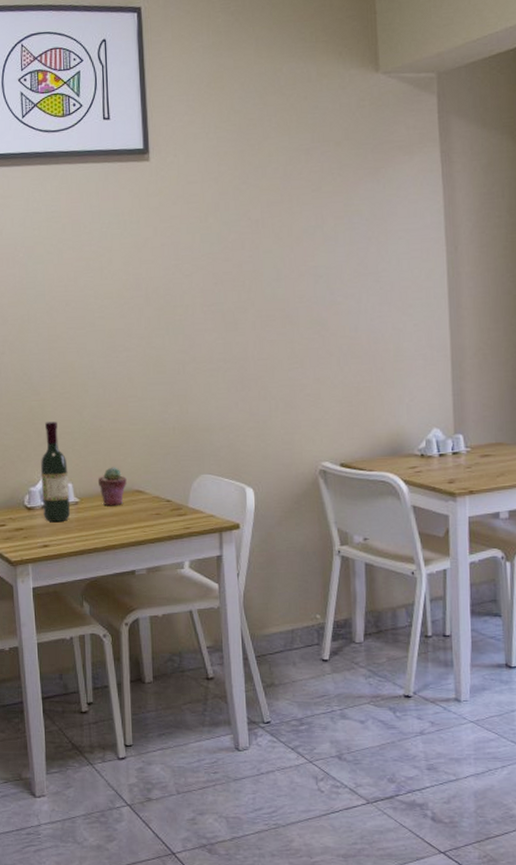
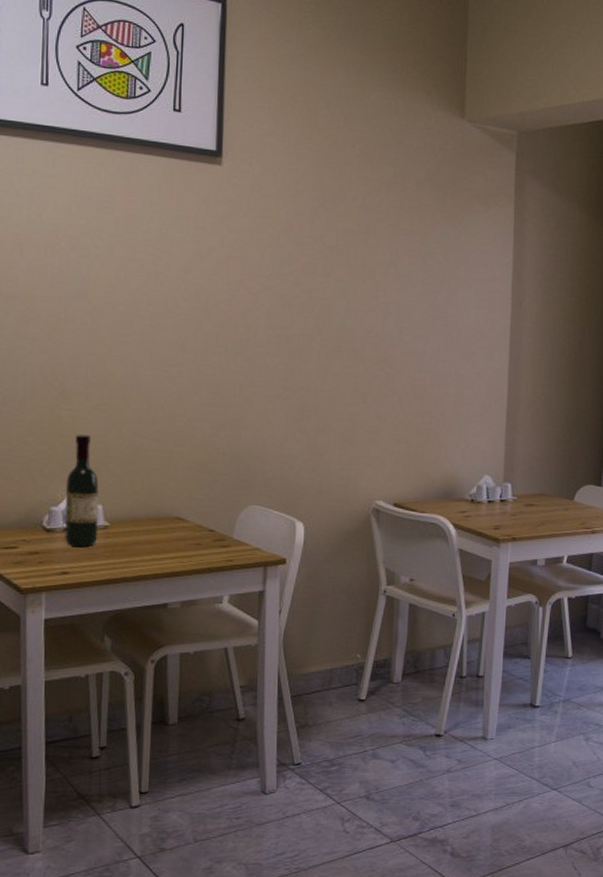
potted succulent: present [97,467,127,506] -> none [132,490,167,533]

